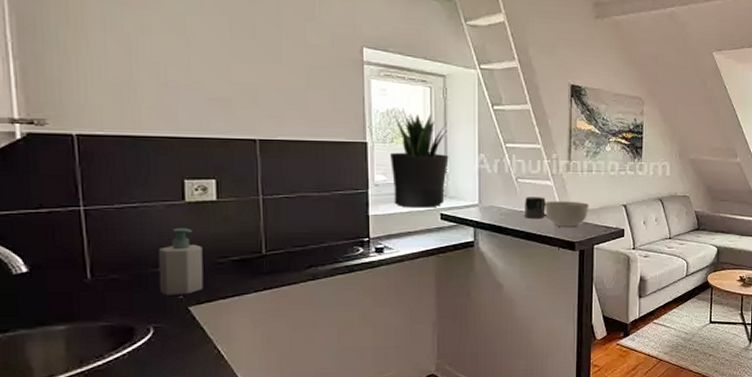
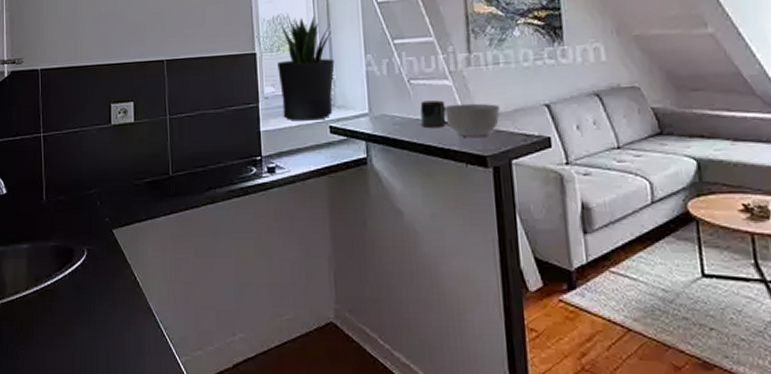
soap bottle: present [158,227,204,295] -> none [91,150,124,217]

